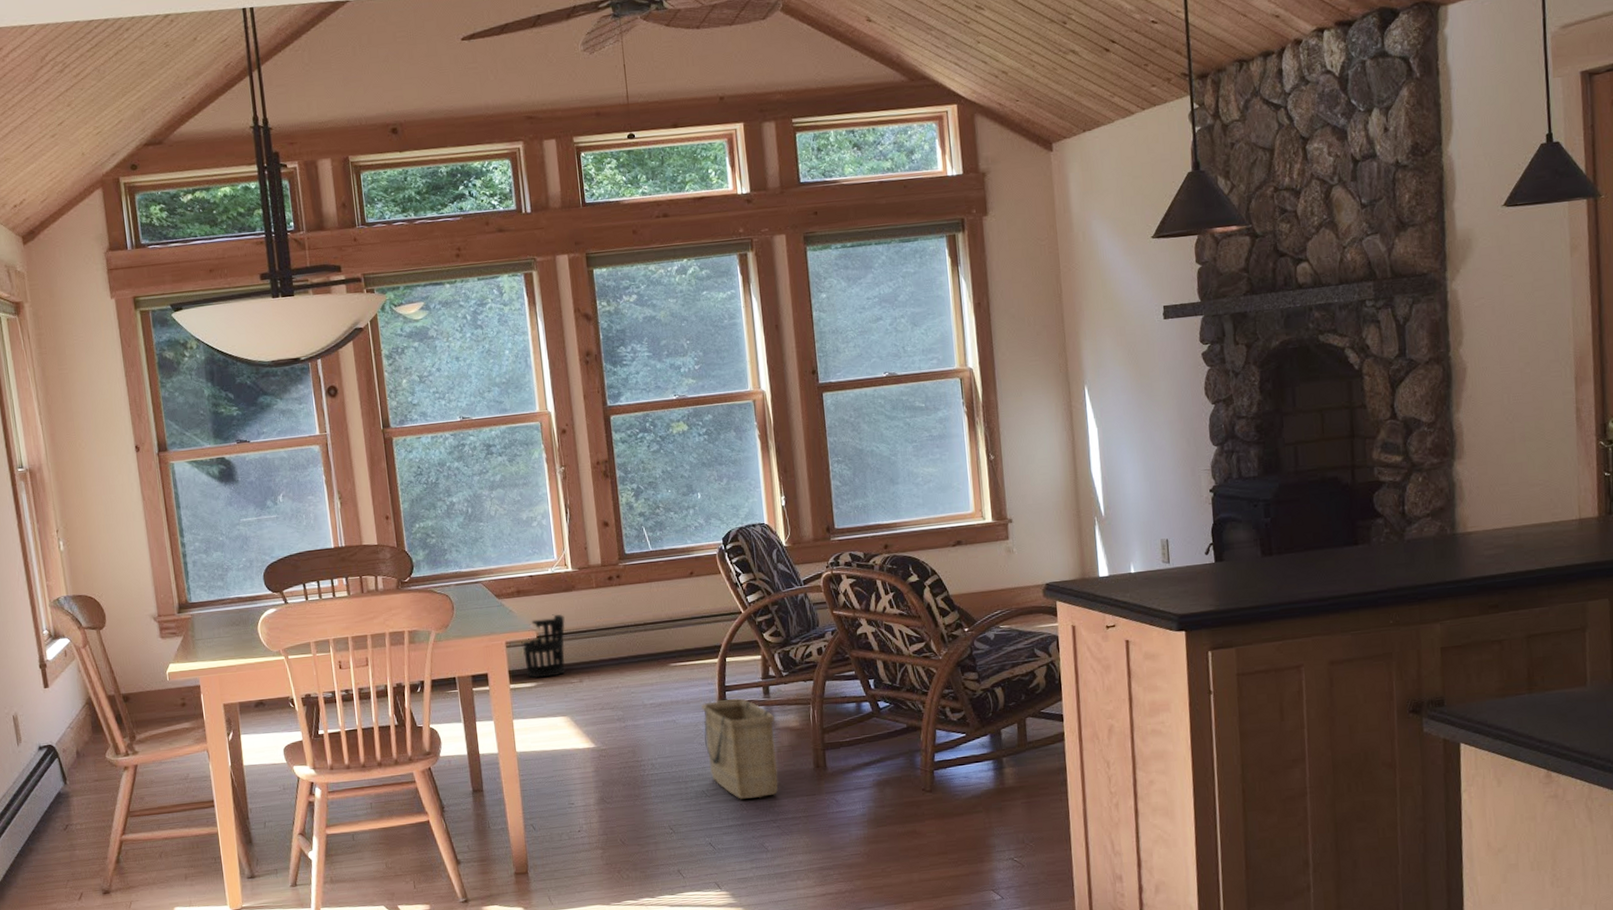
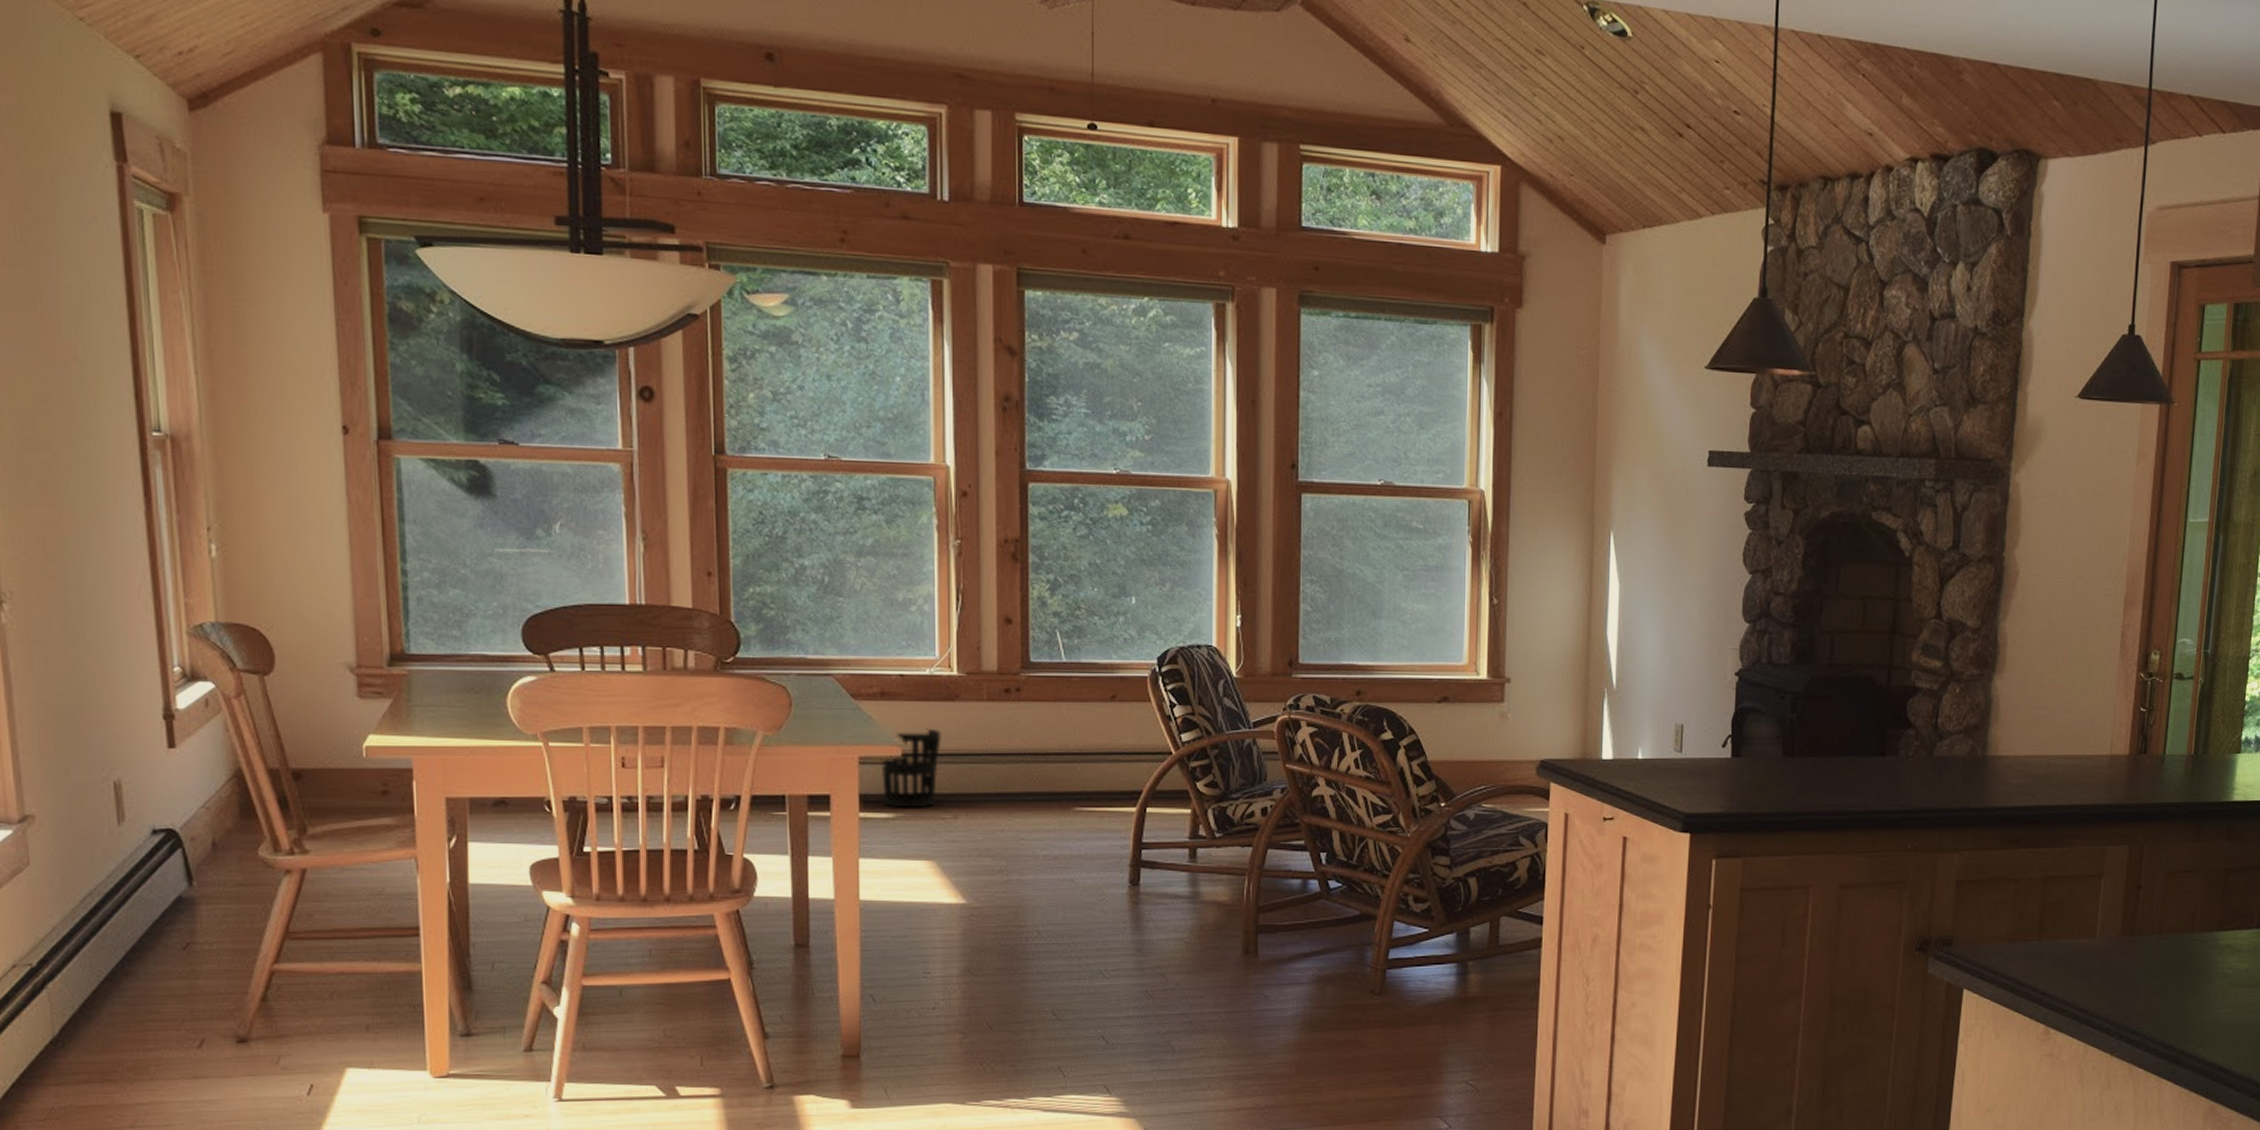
basket: present [701,698,779,799] -> none [1109,860,1199,986]

